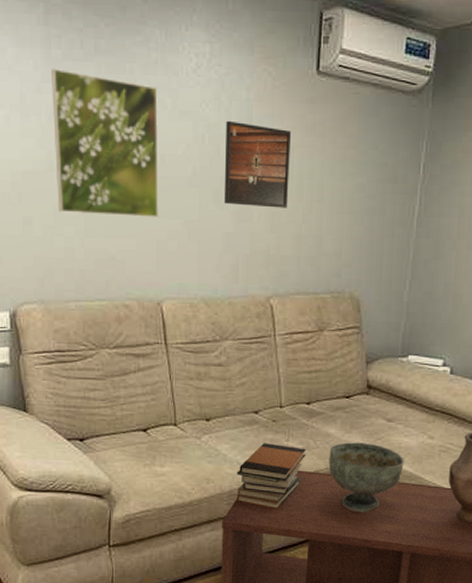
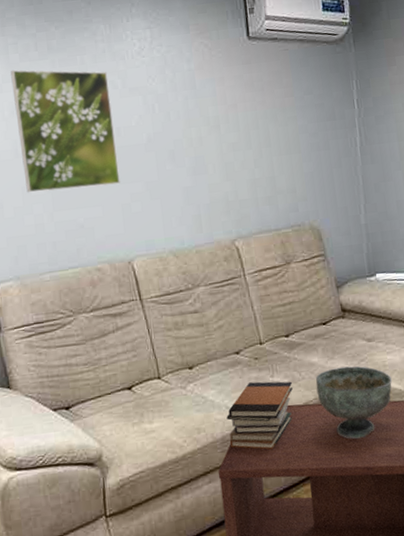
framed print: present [223,120,291,208] -> none [173,89,239,162]

